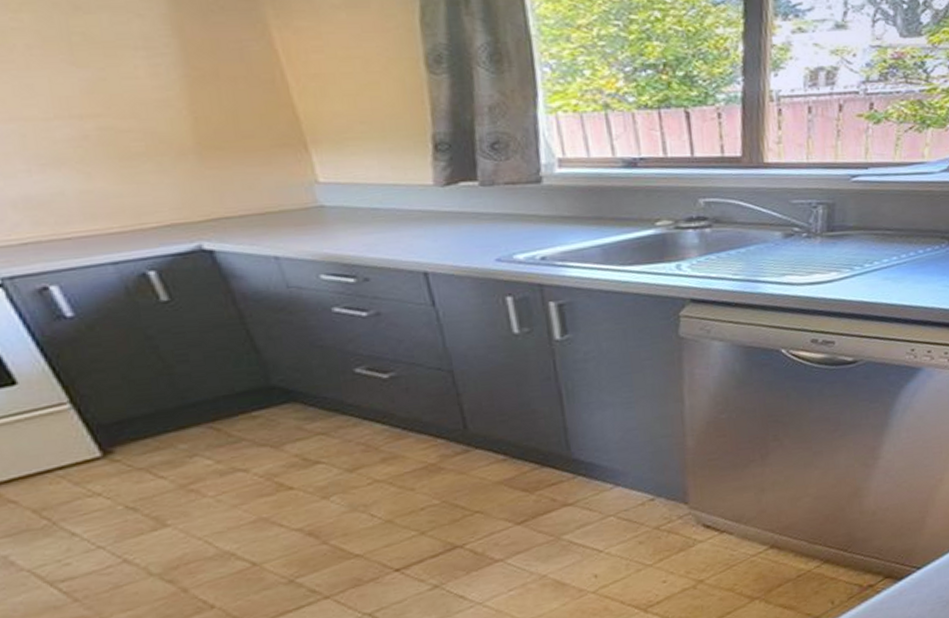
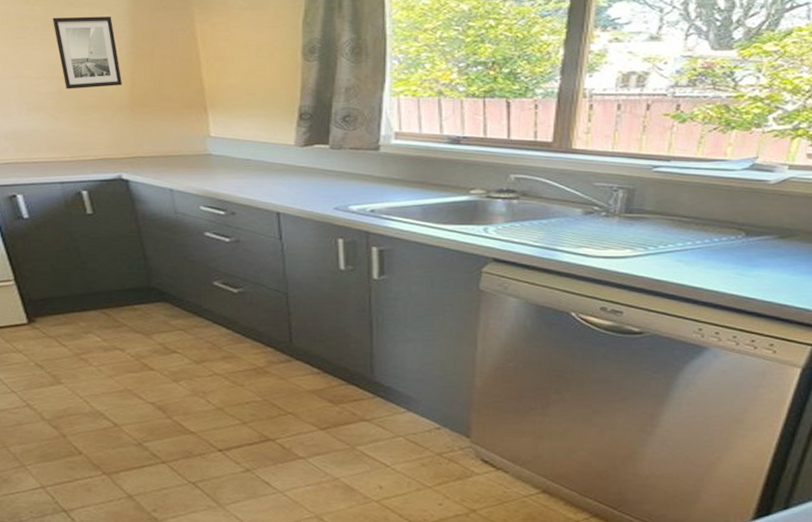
wall art: none [52,25,179,132] -> present [52,16,122,89]

